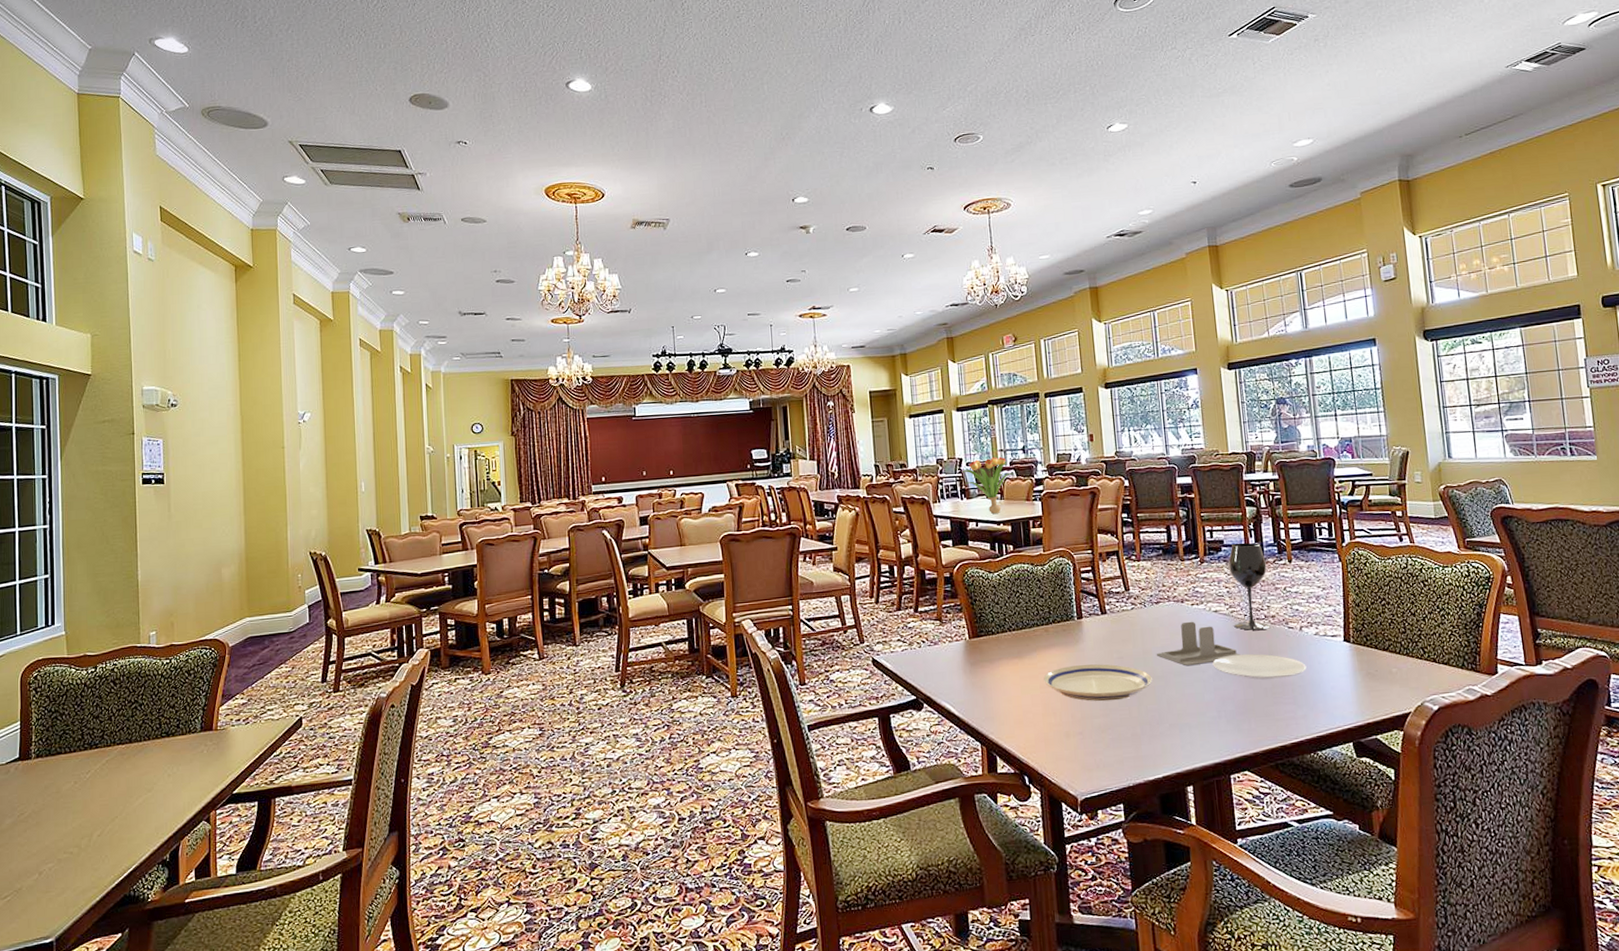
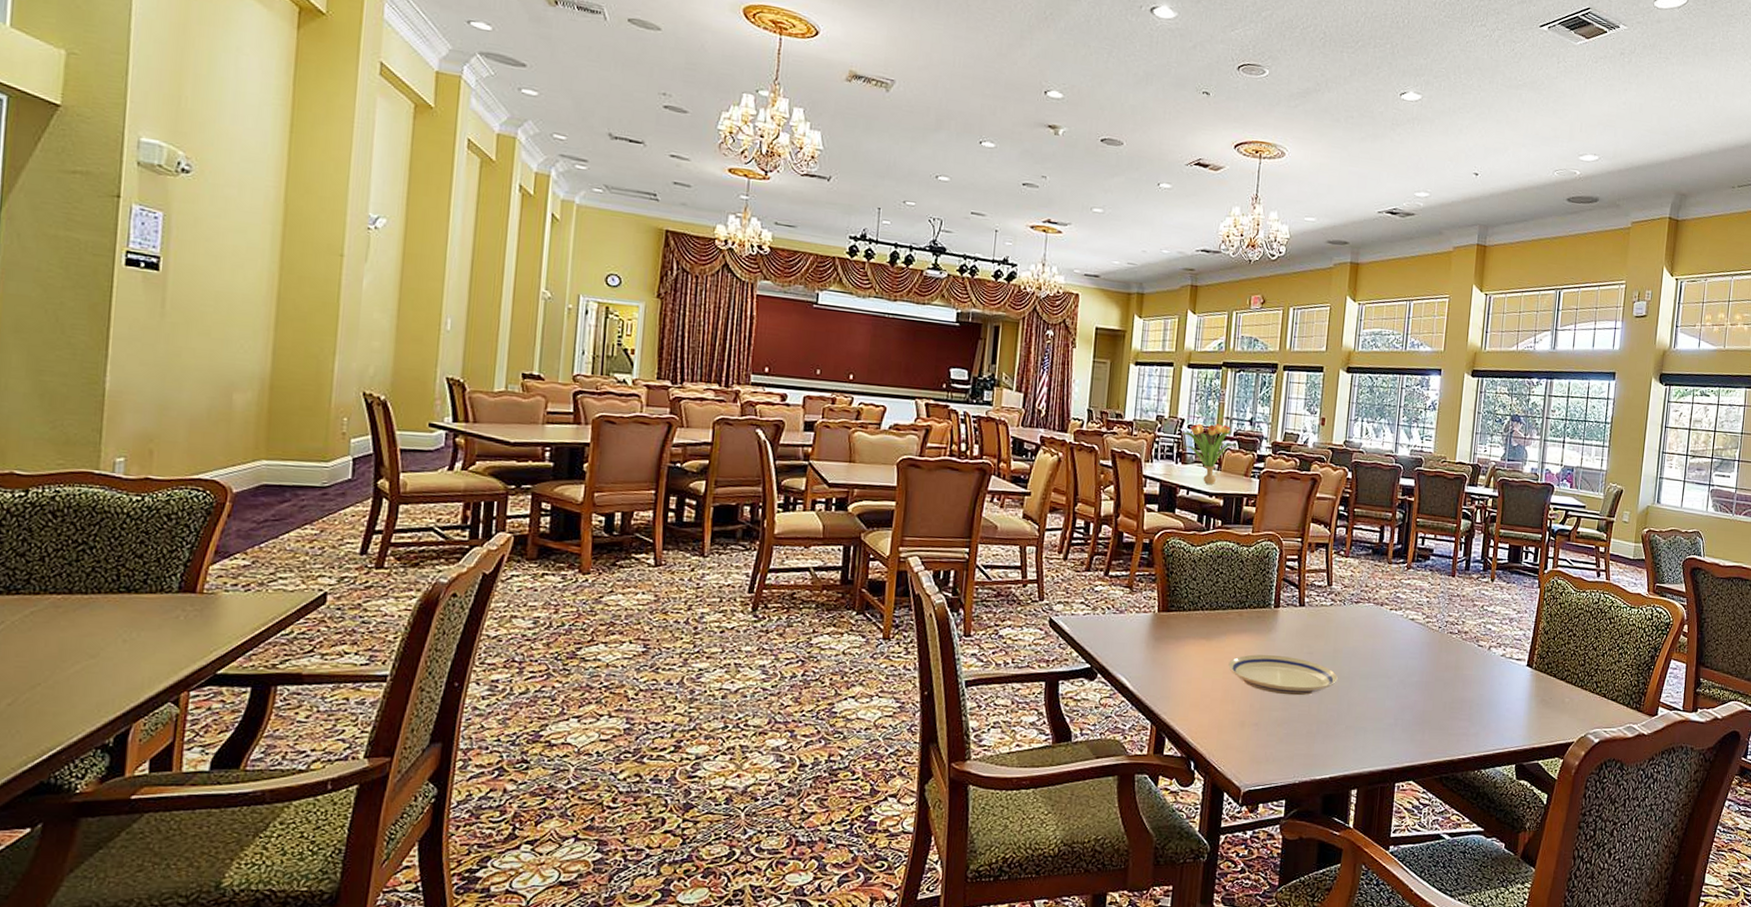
napkin holder: present [1157,621,1241,666] -> none [1347,625,1428,671]
plate: present [1212,653,1307,680] -> none [1399,665,1488,695]
wineglass: present [1228,542,1271,630] -> none [1427,554,1470,644]

